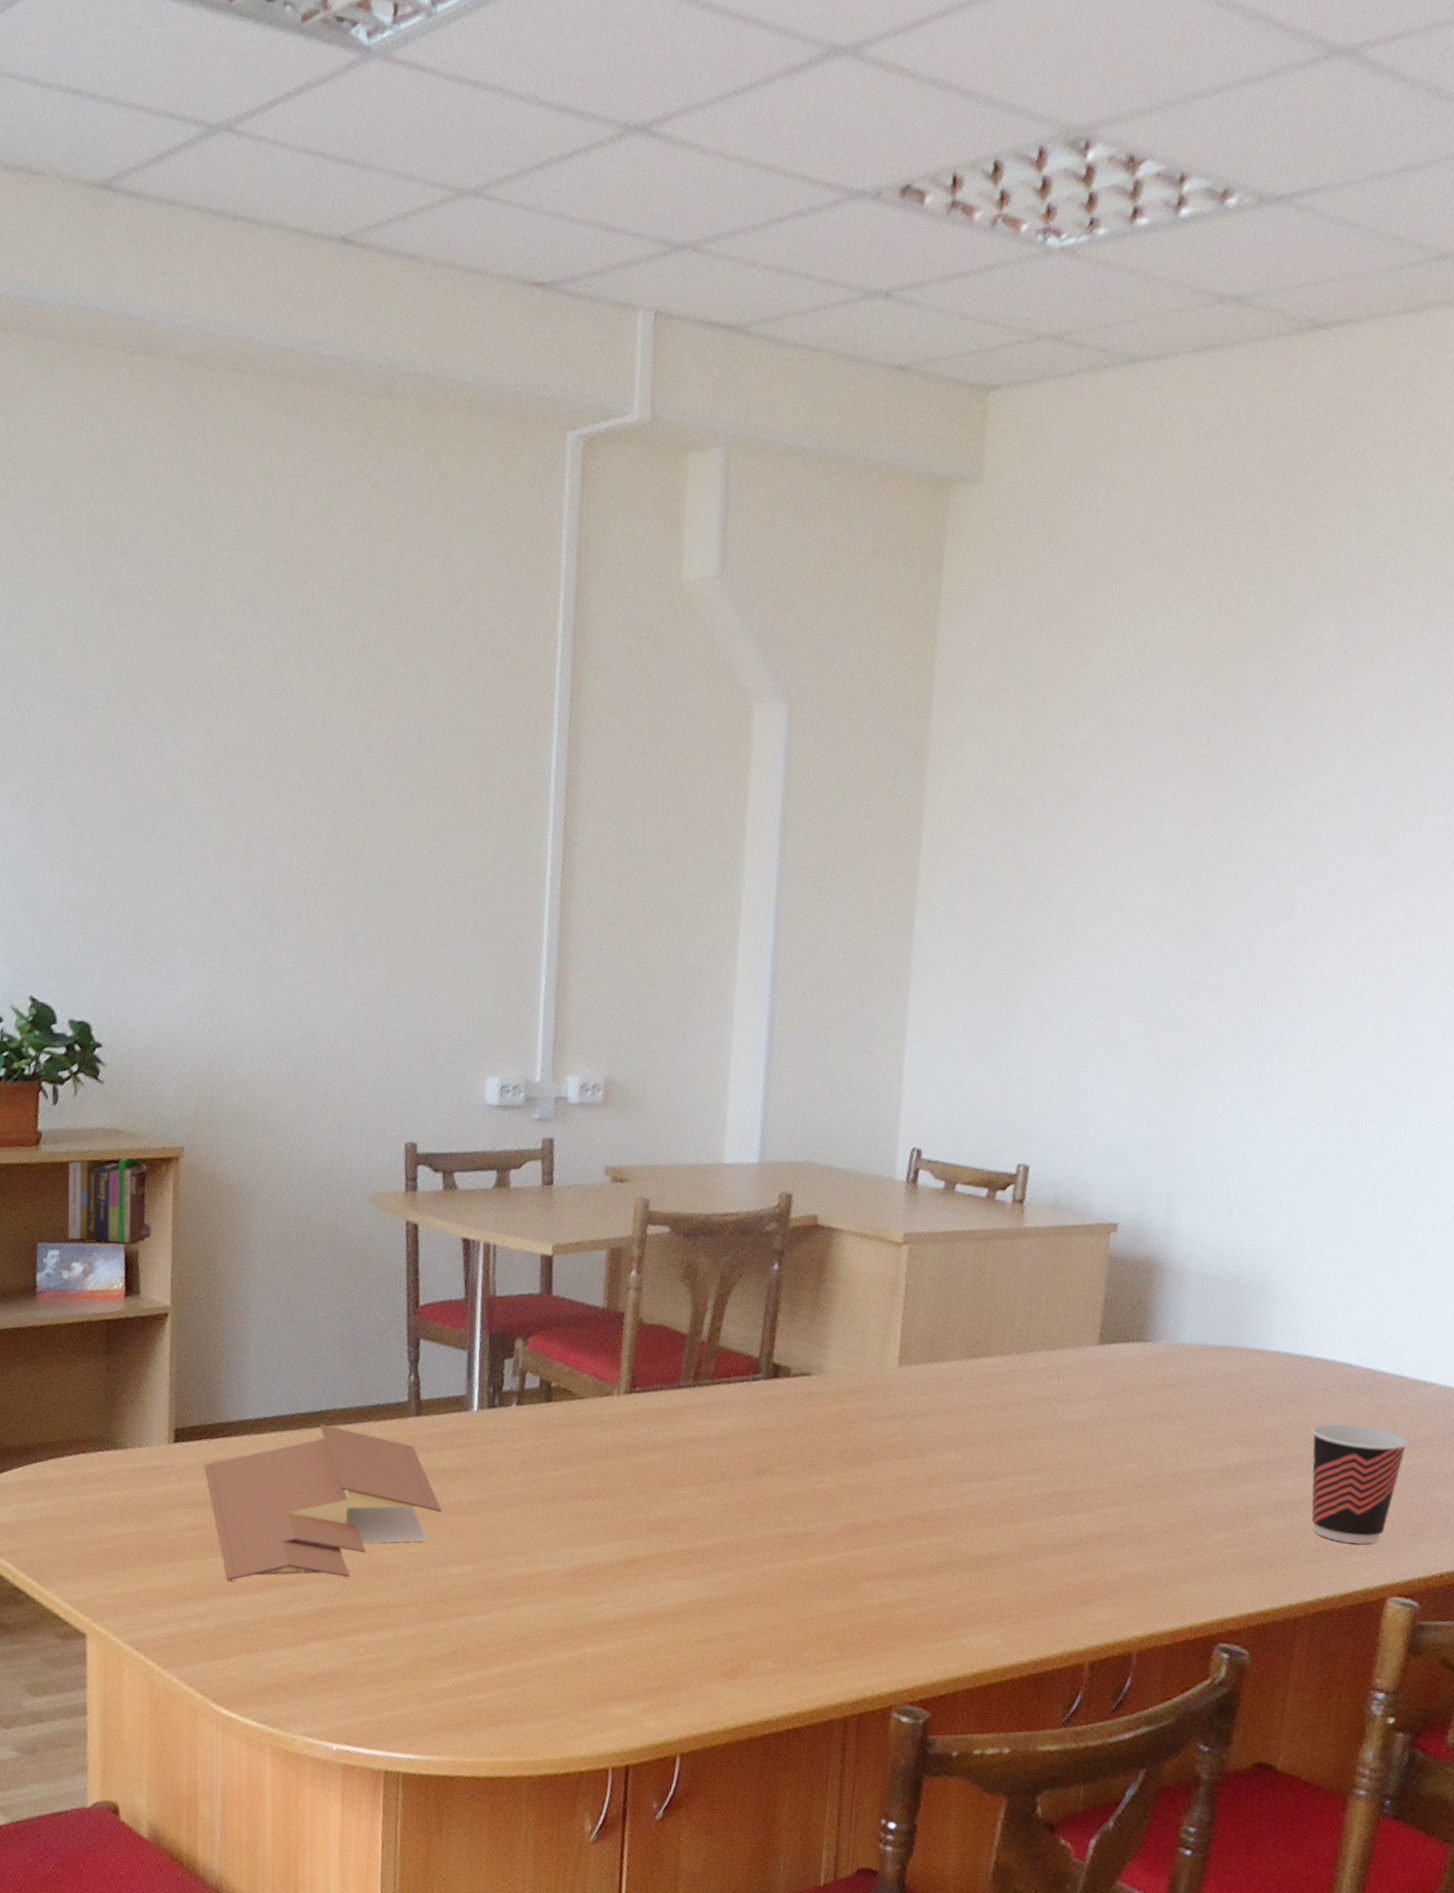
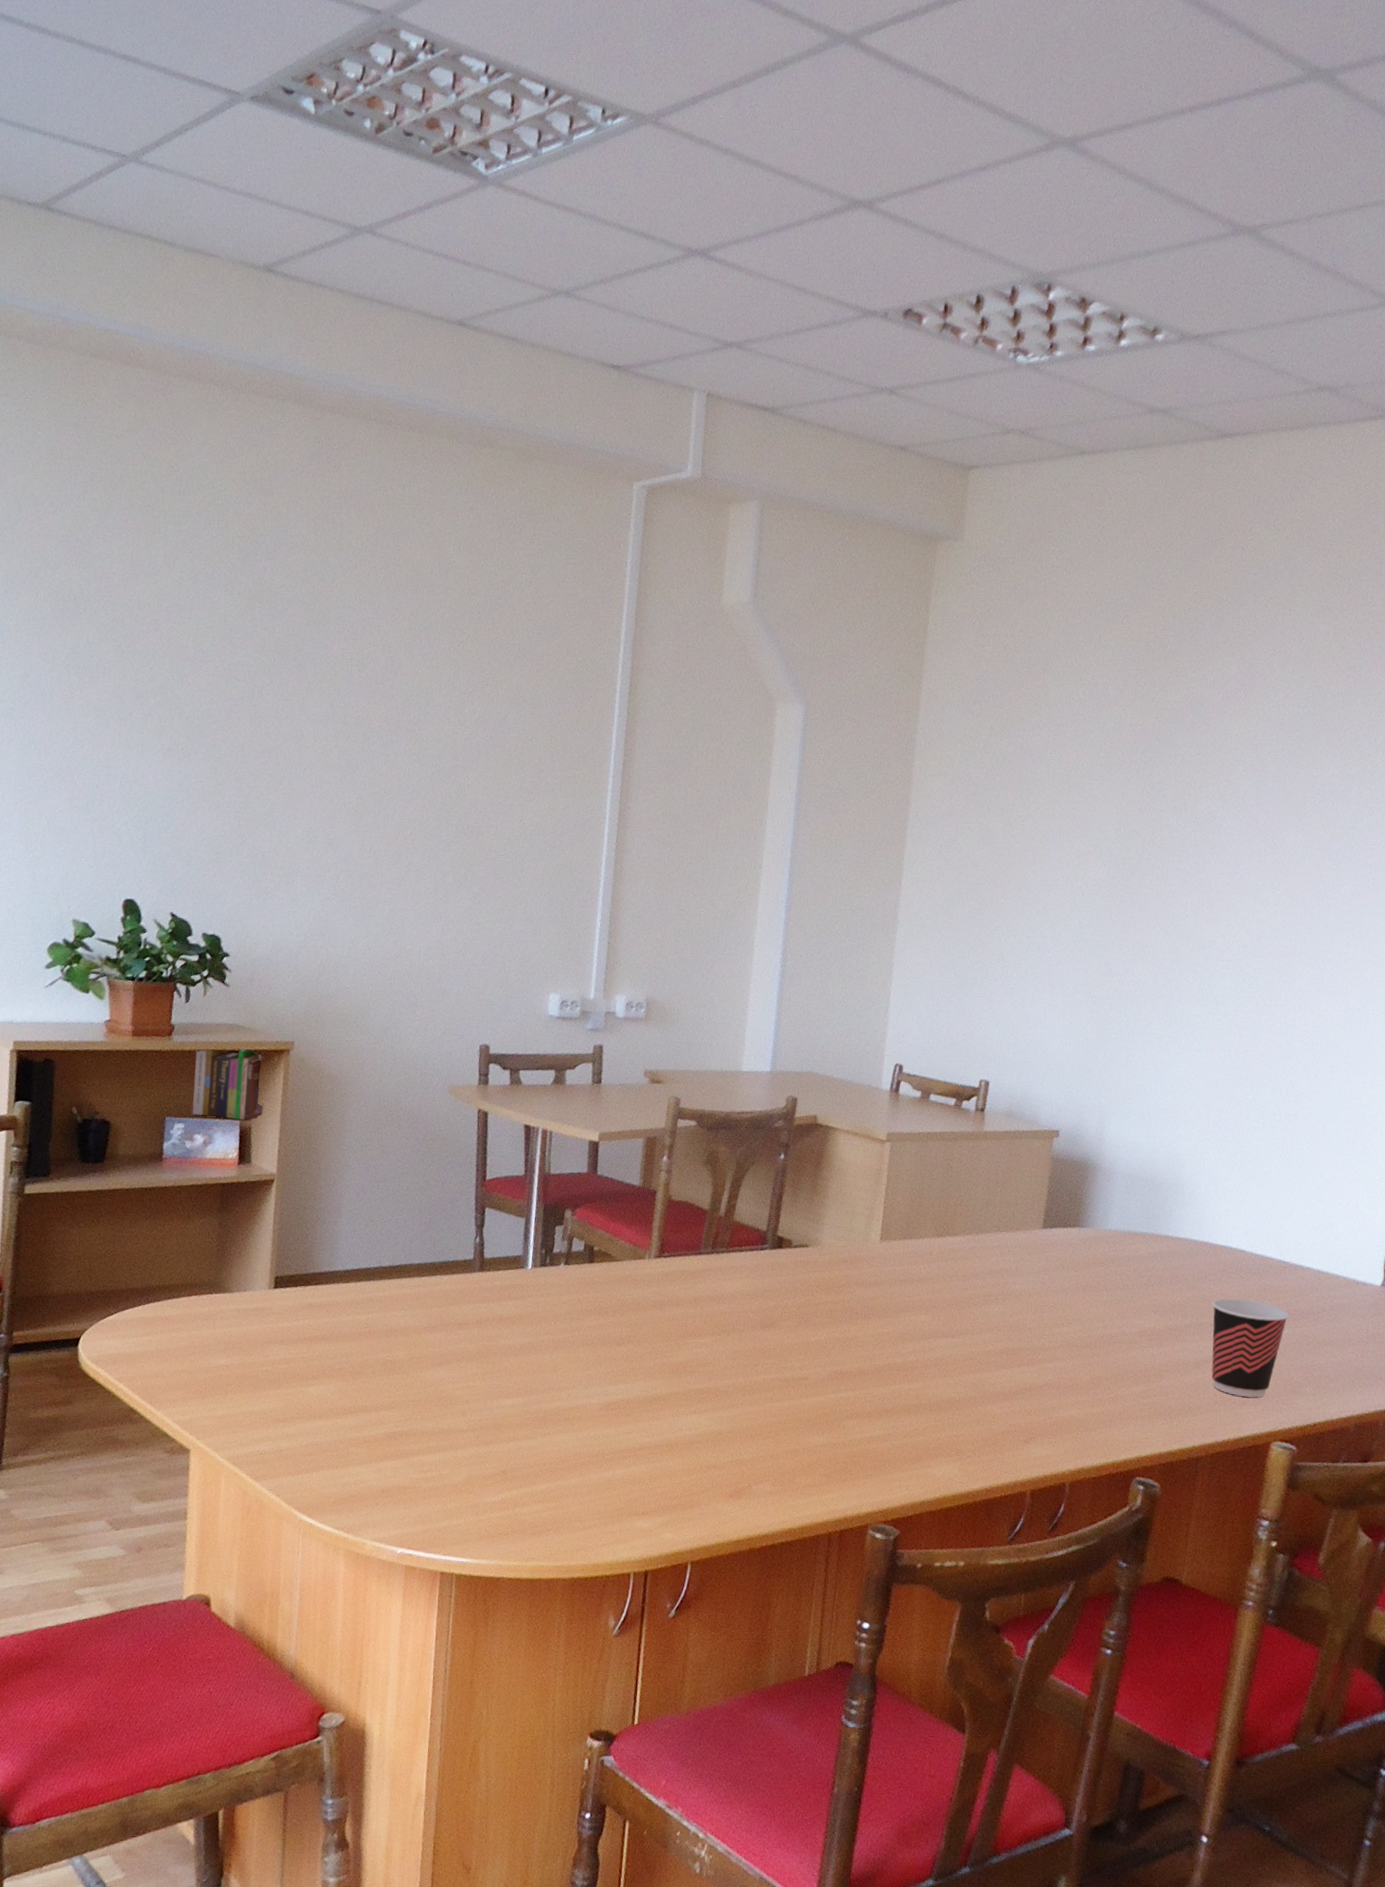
papers: present [203,1424,442,1581] -> none [298,1276,499,1407]

